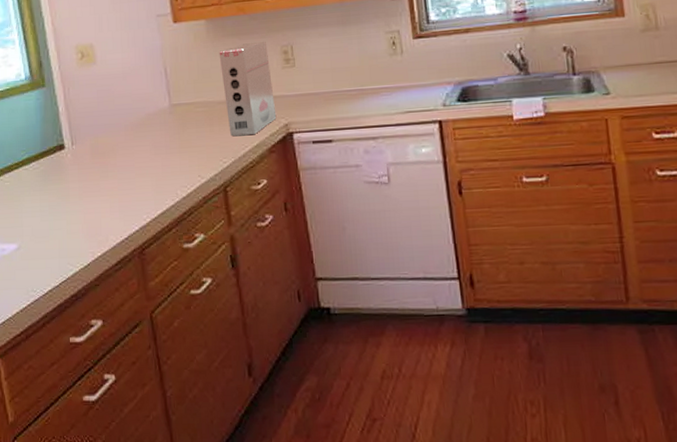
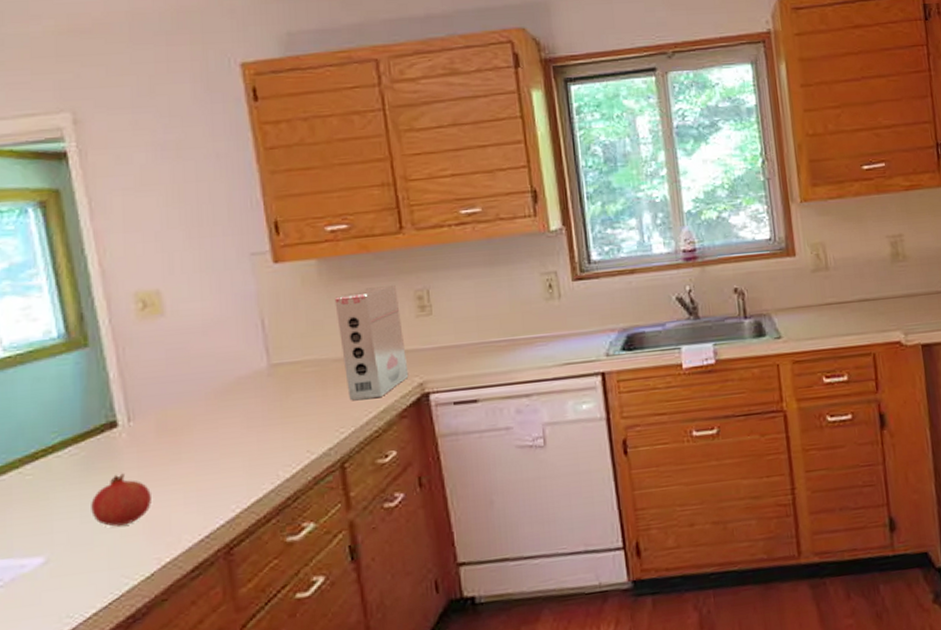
fruit: none [47,185,88,225] -> present [91,473,151,527]

